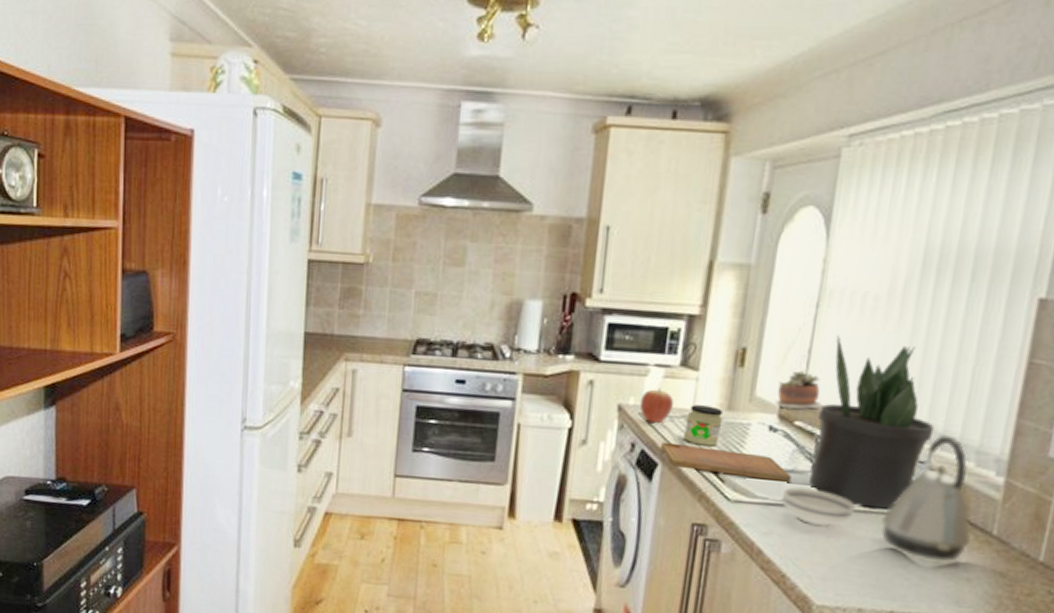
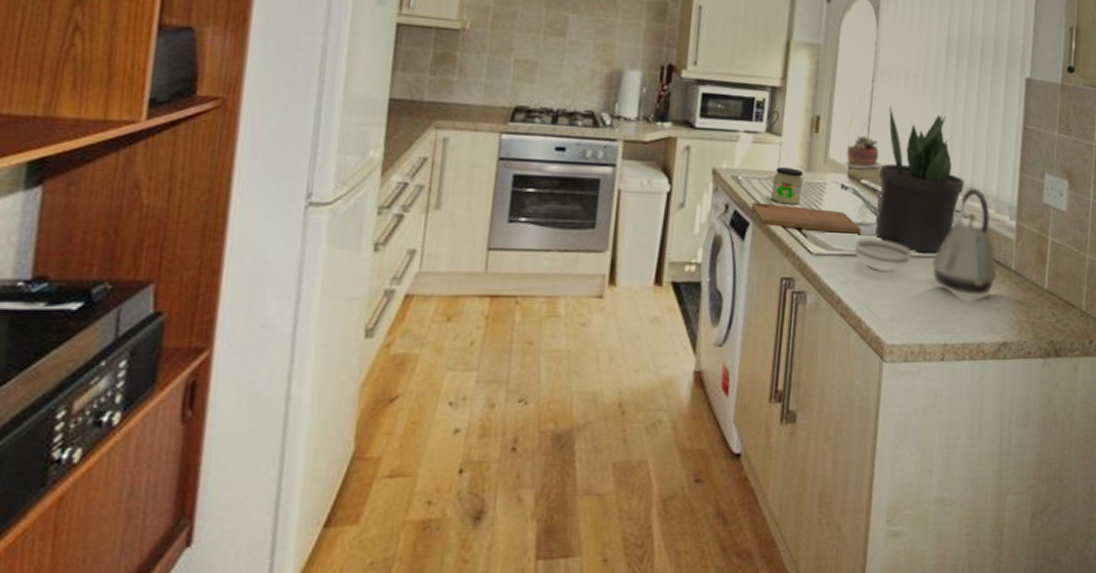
fruit: present [639,388,673,424] -> none [731,152,761,186]

